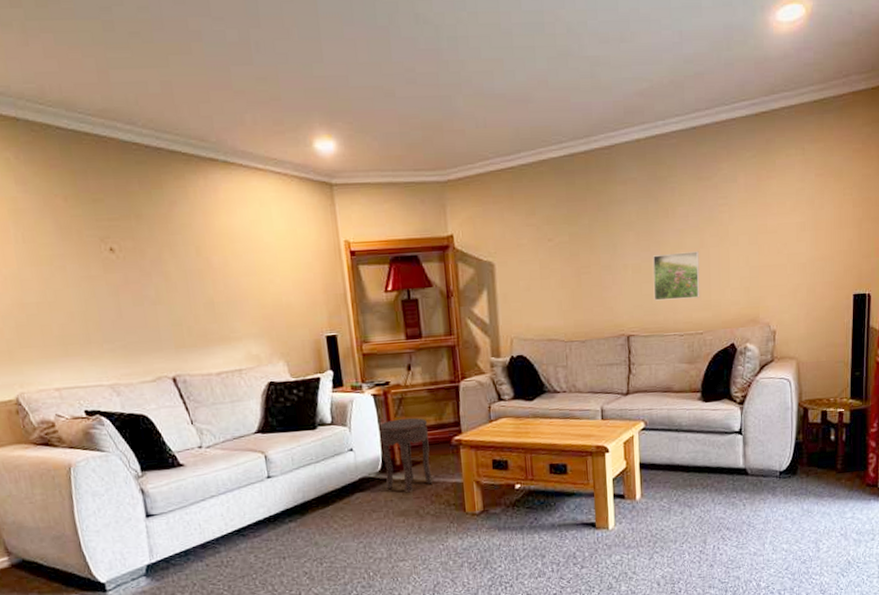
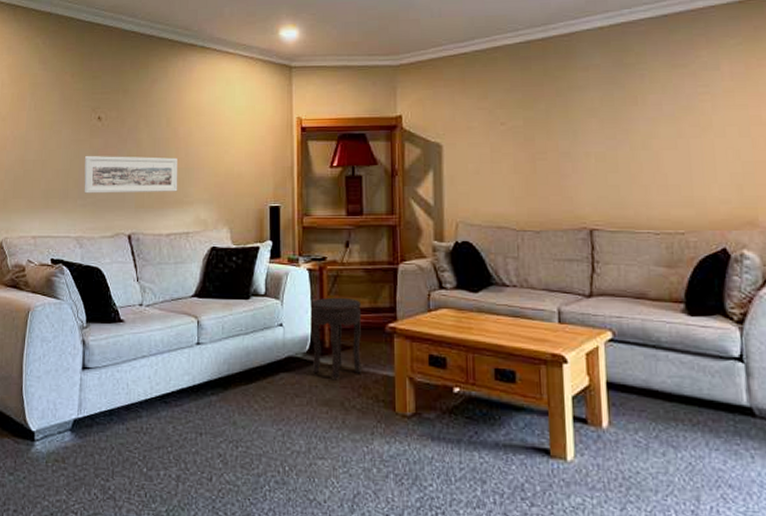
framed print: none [101,290,222,337] -> present [84,156,178,194]
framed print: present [652,251,700,301] -> none [620,142,680,193]

